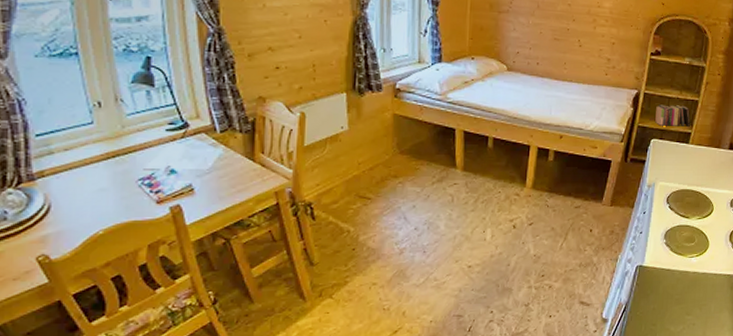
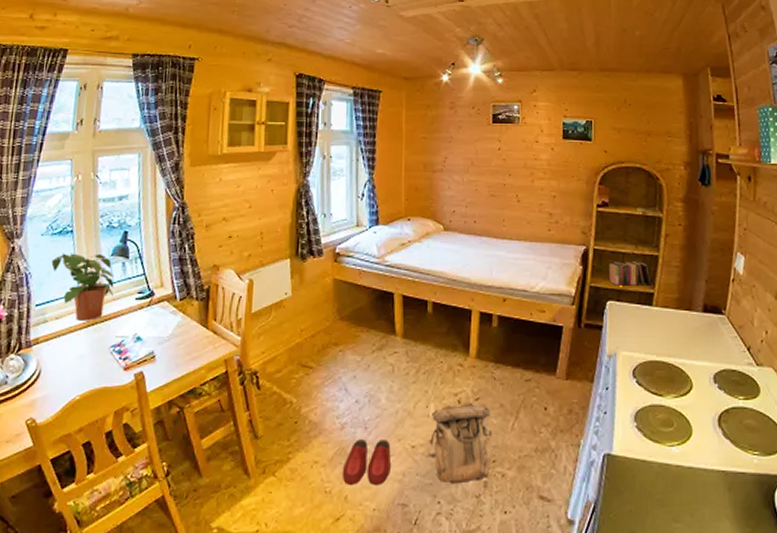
potted plant: none [52,78,139,153] -> present [51,253,115,321]
slippers: none [401,261,448,302] -> present [343,439,391,485]
backpack: none [481,227,543,297] -> present [426,402,493,487]

